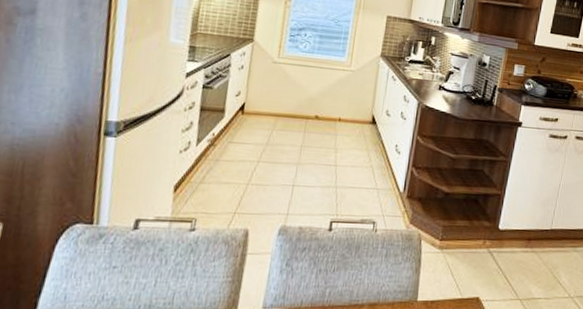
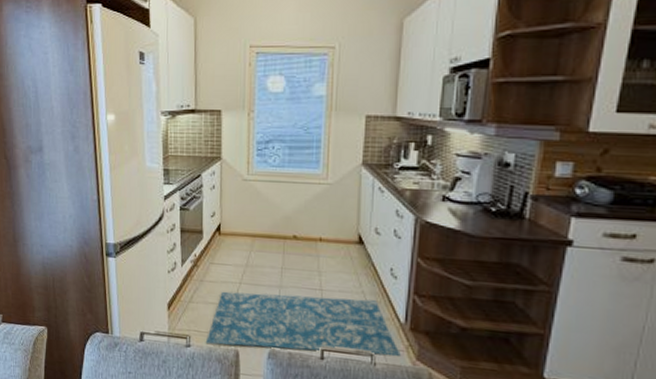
rug: none [213,170,398,226] -> present [205,291,401,356]

